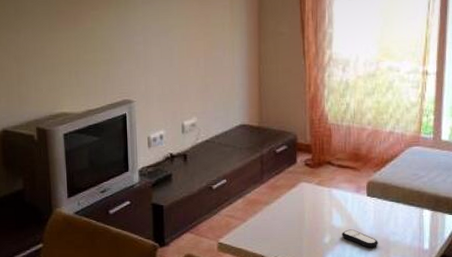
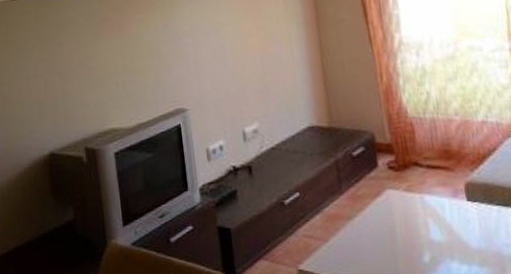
remote control: present [342,229,378,247] -> none [443,243,490,265]

